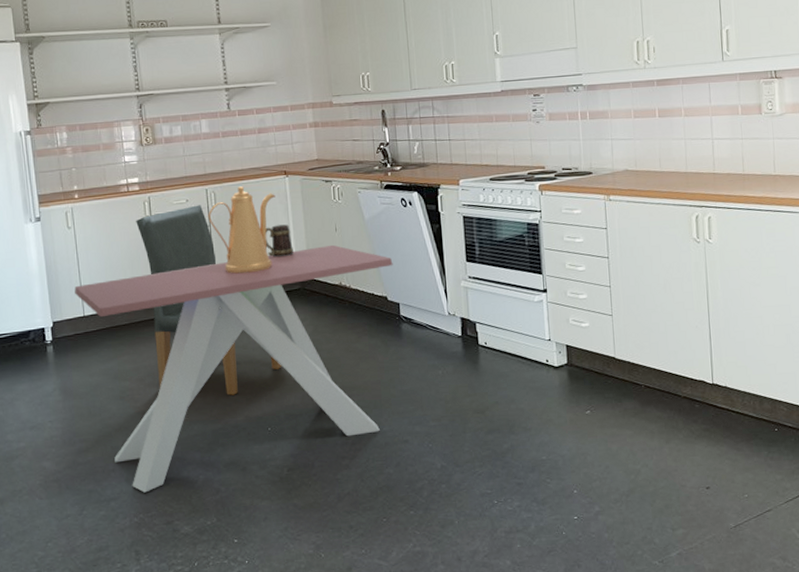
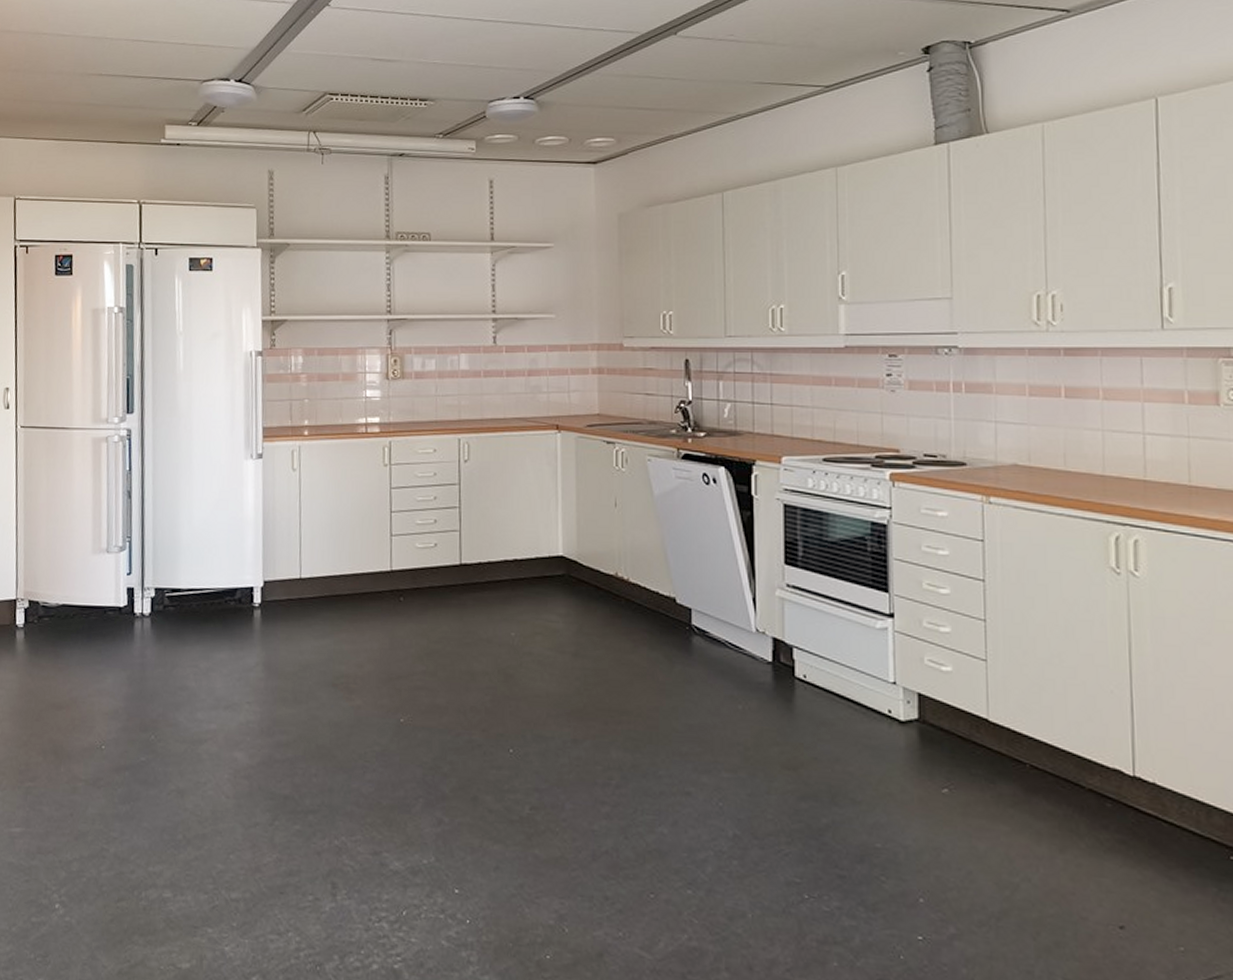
dining table: present [74,244,393,493] -> none [292,523,687,810]
dining chair: present [136,205,281,396] -> none [372,457,533,701]
coffee pot: present [208,186,275,274] -> none [458,439,543,548]
mug: present [265,224,294,258] -> none [525,491,560,533]

